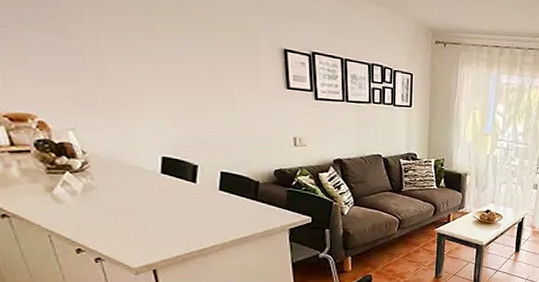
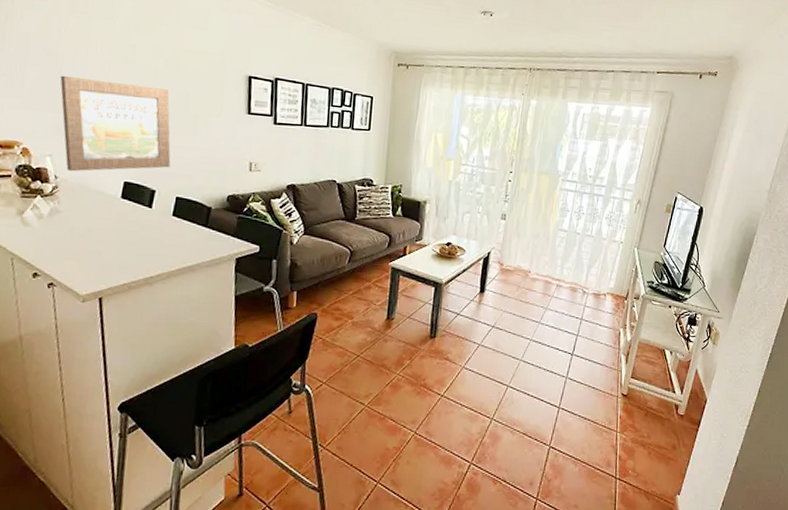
wall art: none [68,41,210,147] -> present [60,75,171,172]

